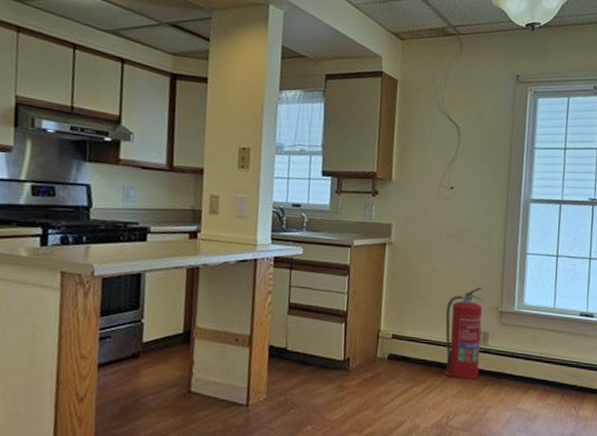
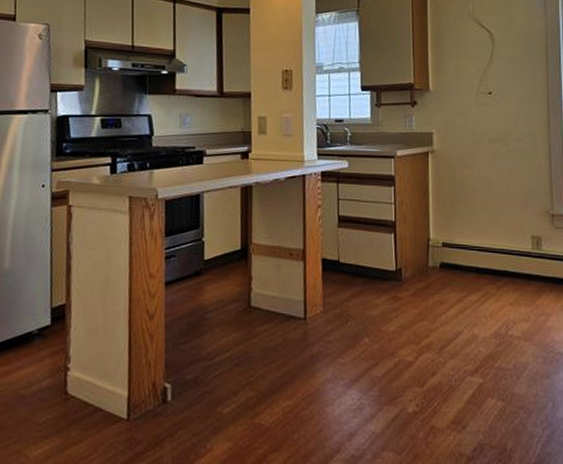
fire extinguisher: present [443,287,484,379] -> none [495,191,536,286]

